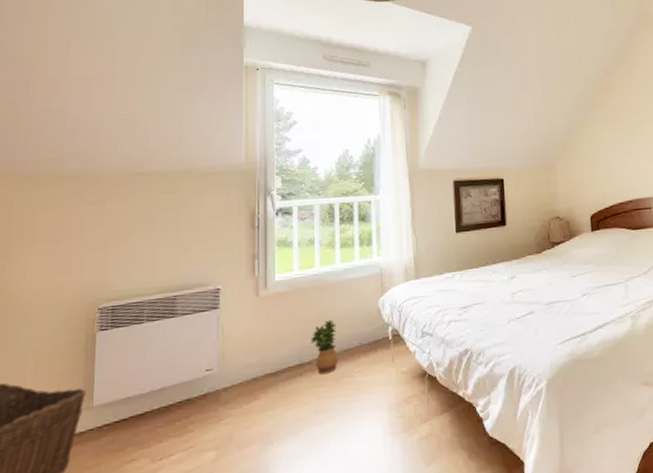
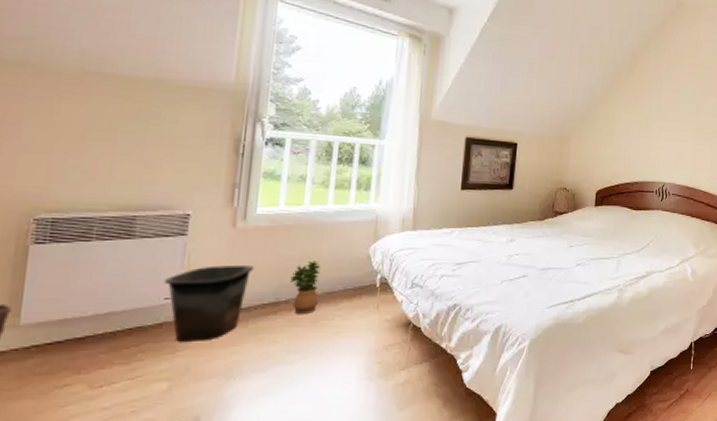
waste bin: none [204,330,279,411] -> present [164,264,255,342]

